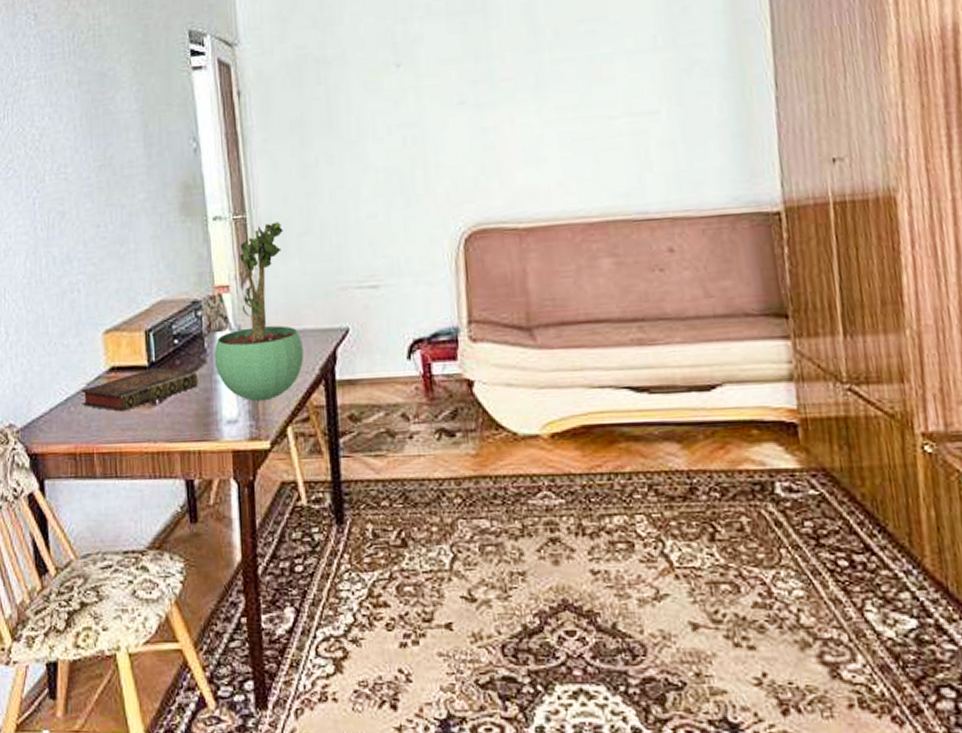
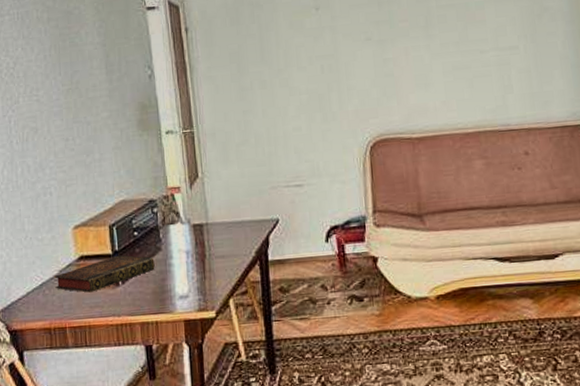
potted plant: present [214,221,304,402] -> none [168,134,243,280]

